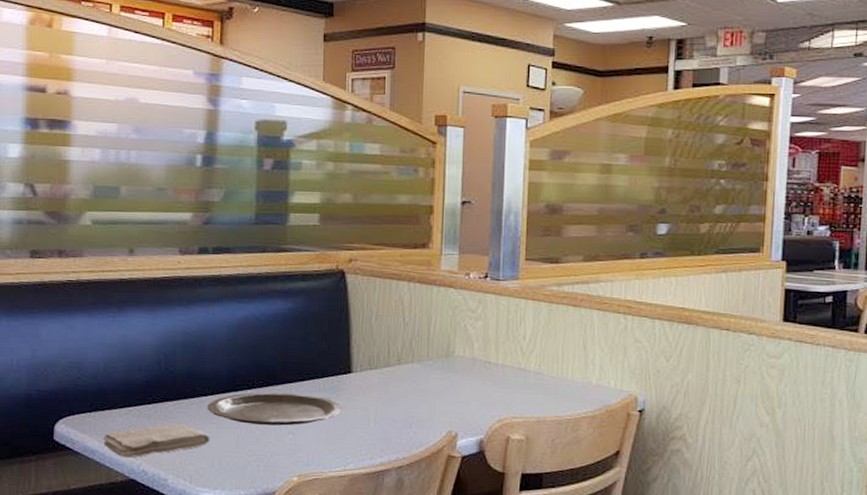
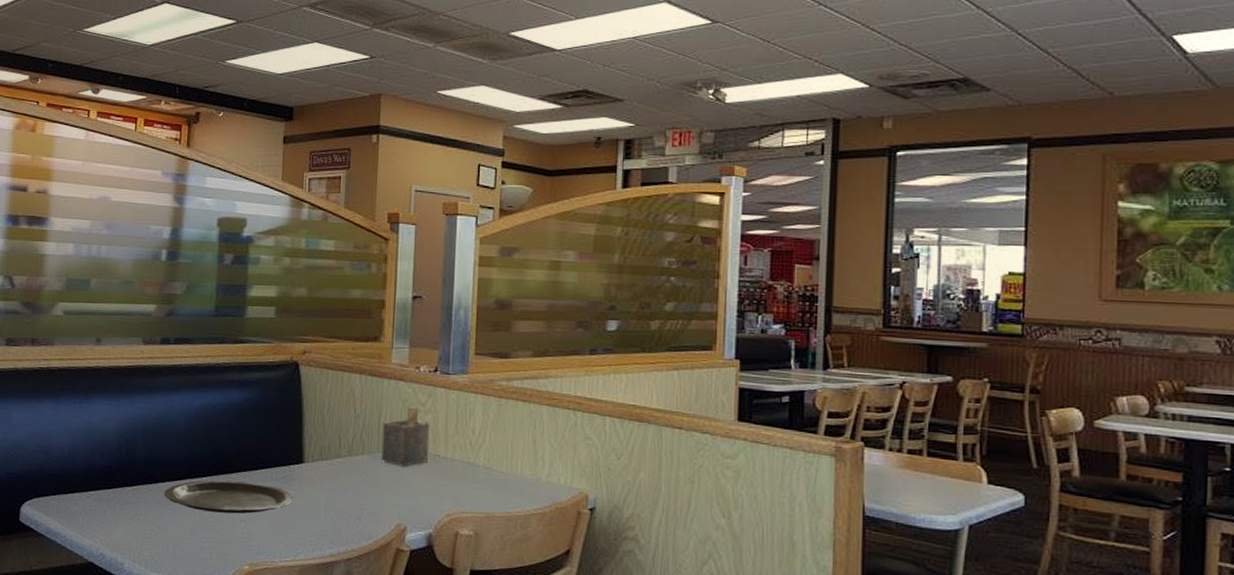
washcloth: present [102,424,211,458] -> none [64,508,166,541]
napkin holder: none [431,313,481,374] -> present [381,406,430,467]

